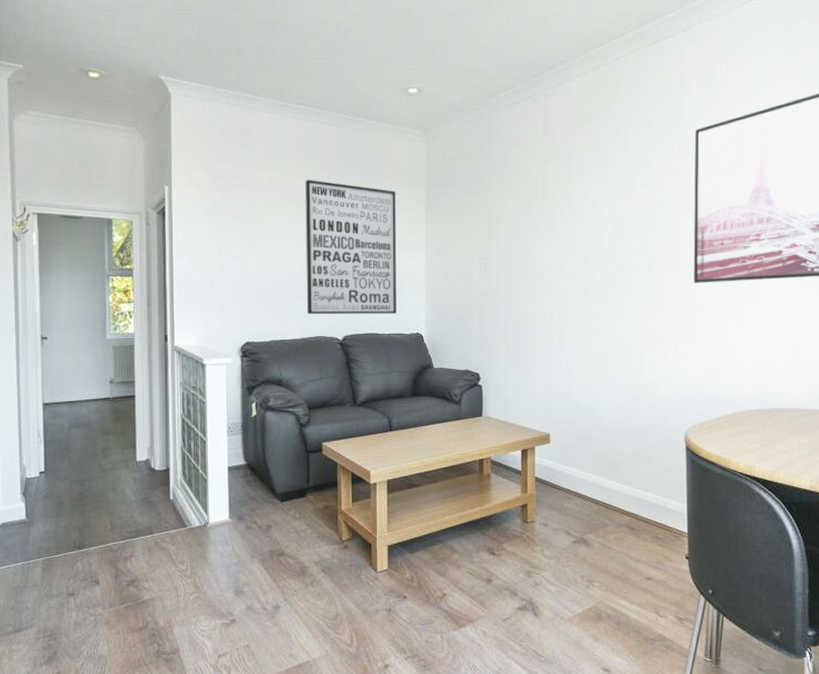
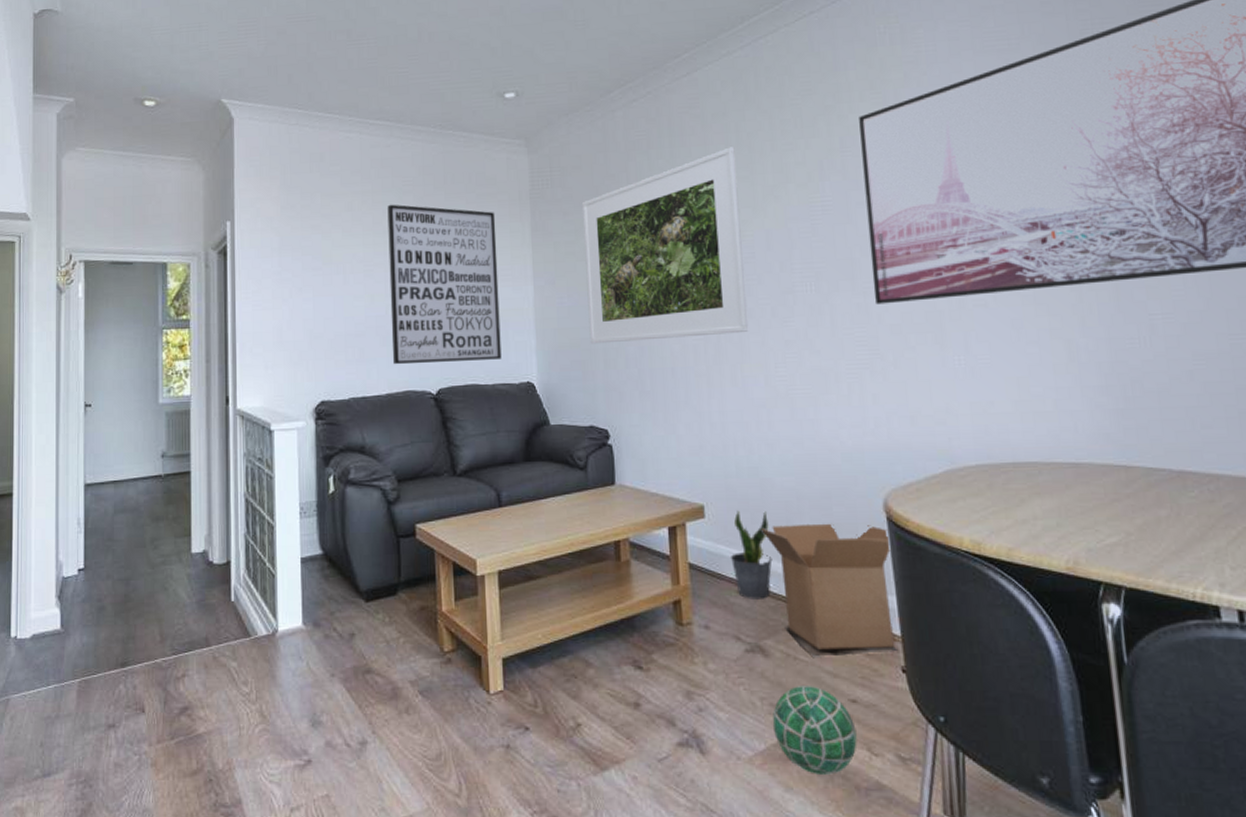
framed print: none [469,148,595,305] -> present [583,147,749,344]
potted plant: none [567,438,598,506] -> present [731,510,773,601]
volleyball: none [588,568,649,630] -> present [772,686,857,775]
cardboard box: none [592,449,687,547] -> present [761,523,897,657]

